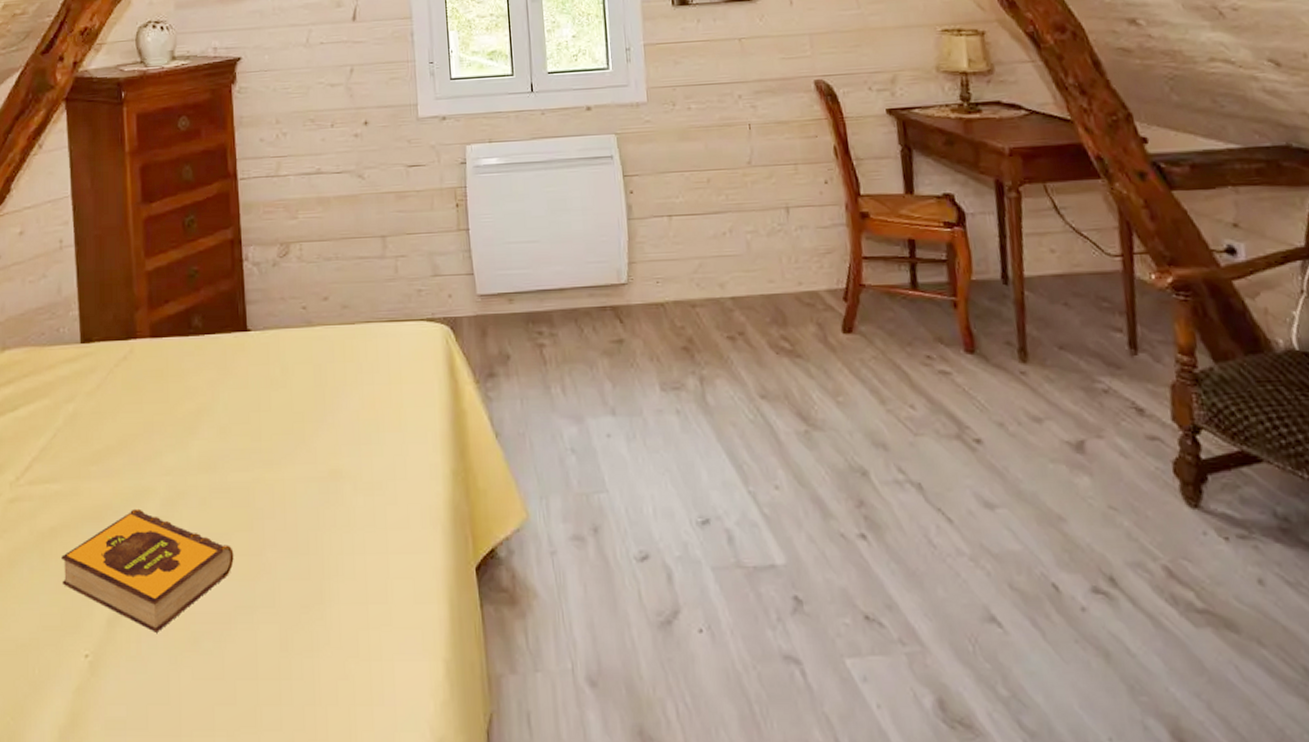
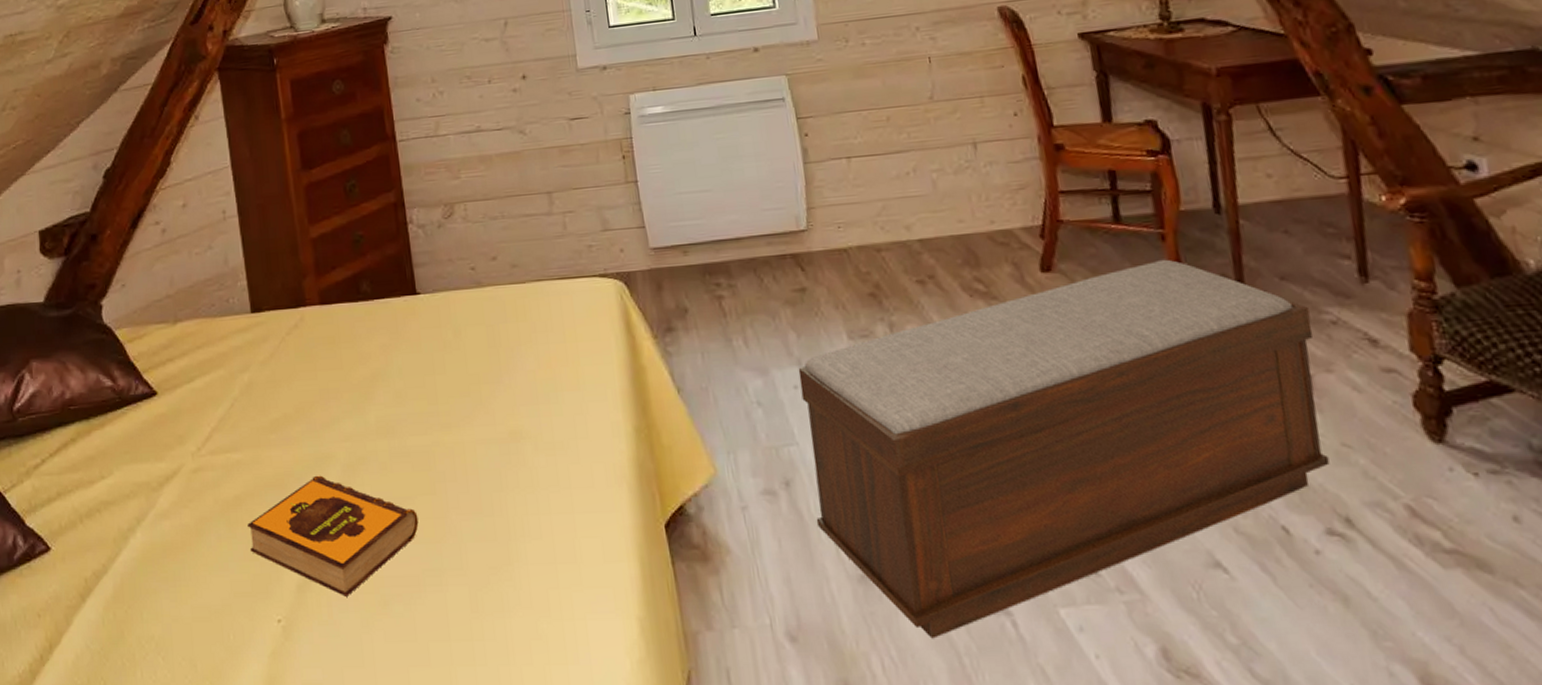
bench: none [612,325,1097,686] -> present [798,259,1330,639]

